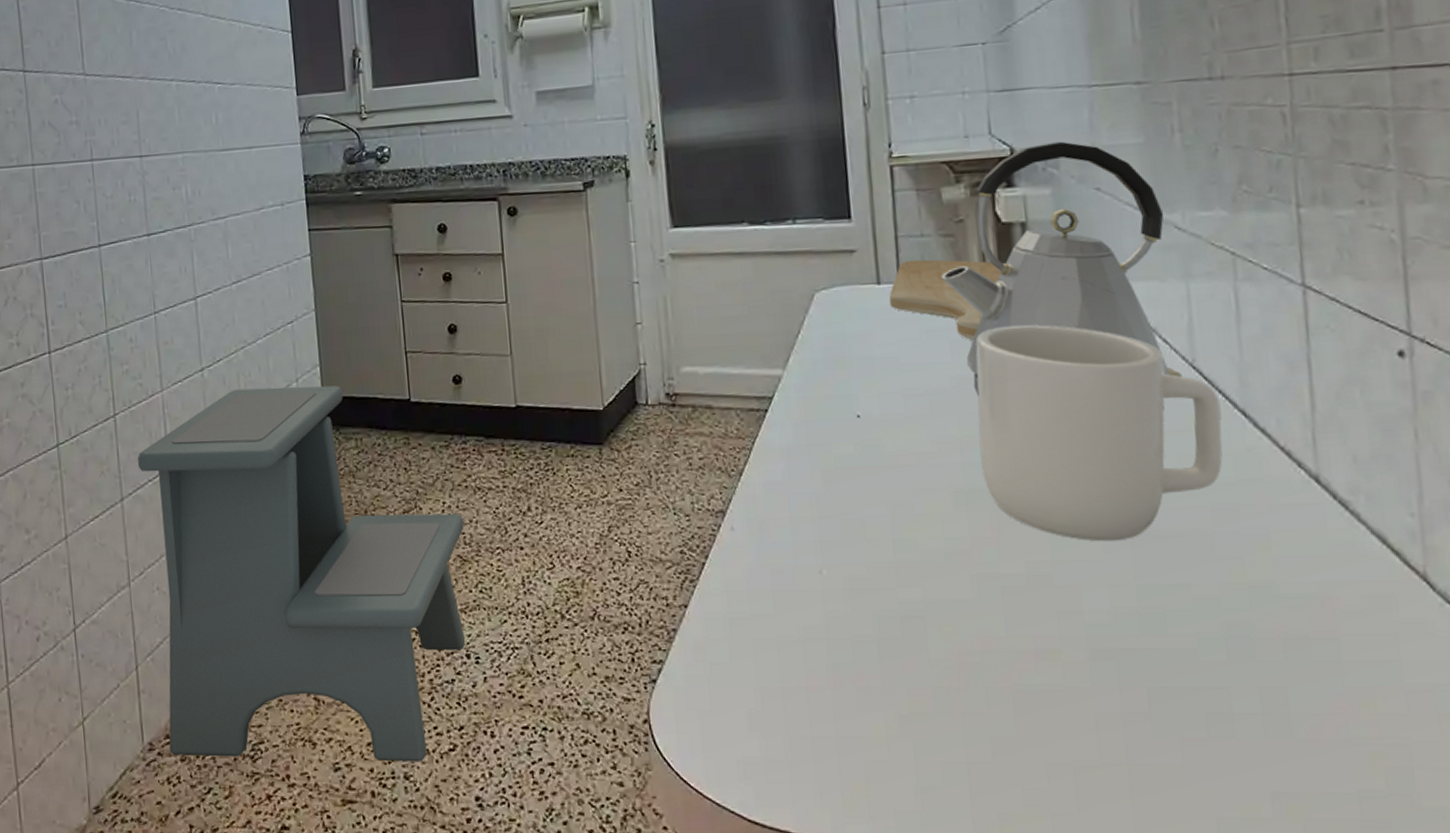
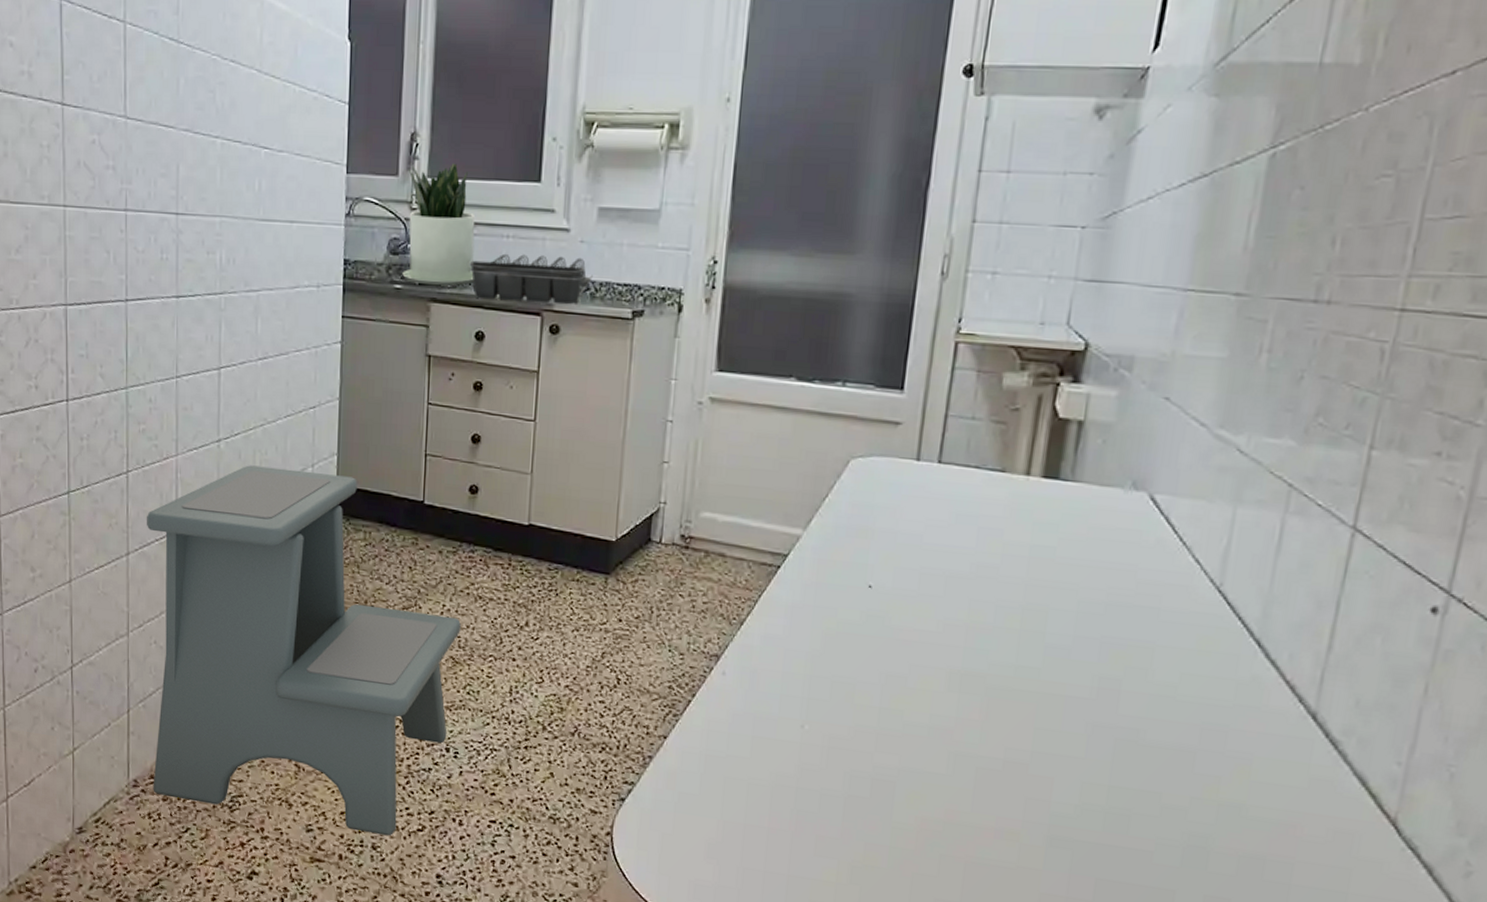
planter: none [354,71,430,189] -> present [402,163,476,287]
dish rack: none [422,140,541,194] -> present [469,253,593,306]
chopping board: present [889,259,1001,341] -> none [924,441,1047,532]
kettle: present [941,141,1182,411] -> none [983,342,1230,628]
mug: present [976,324,1223,542] -> none [982,521,1237,743]

